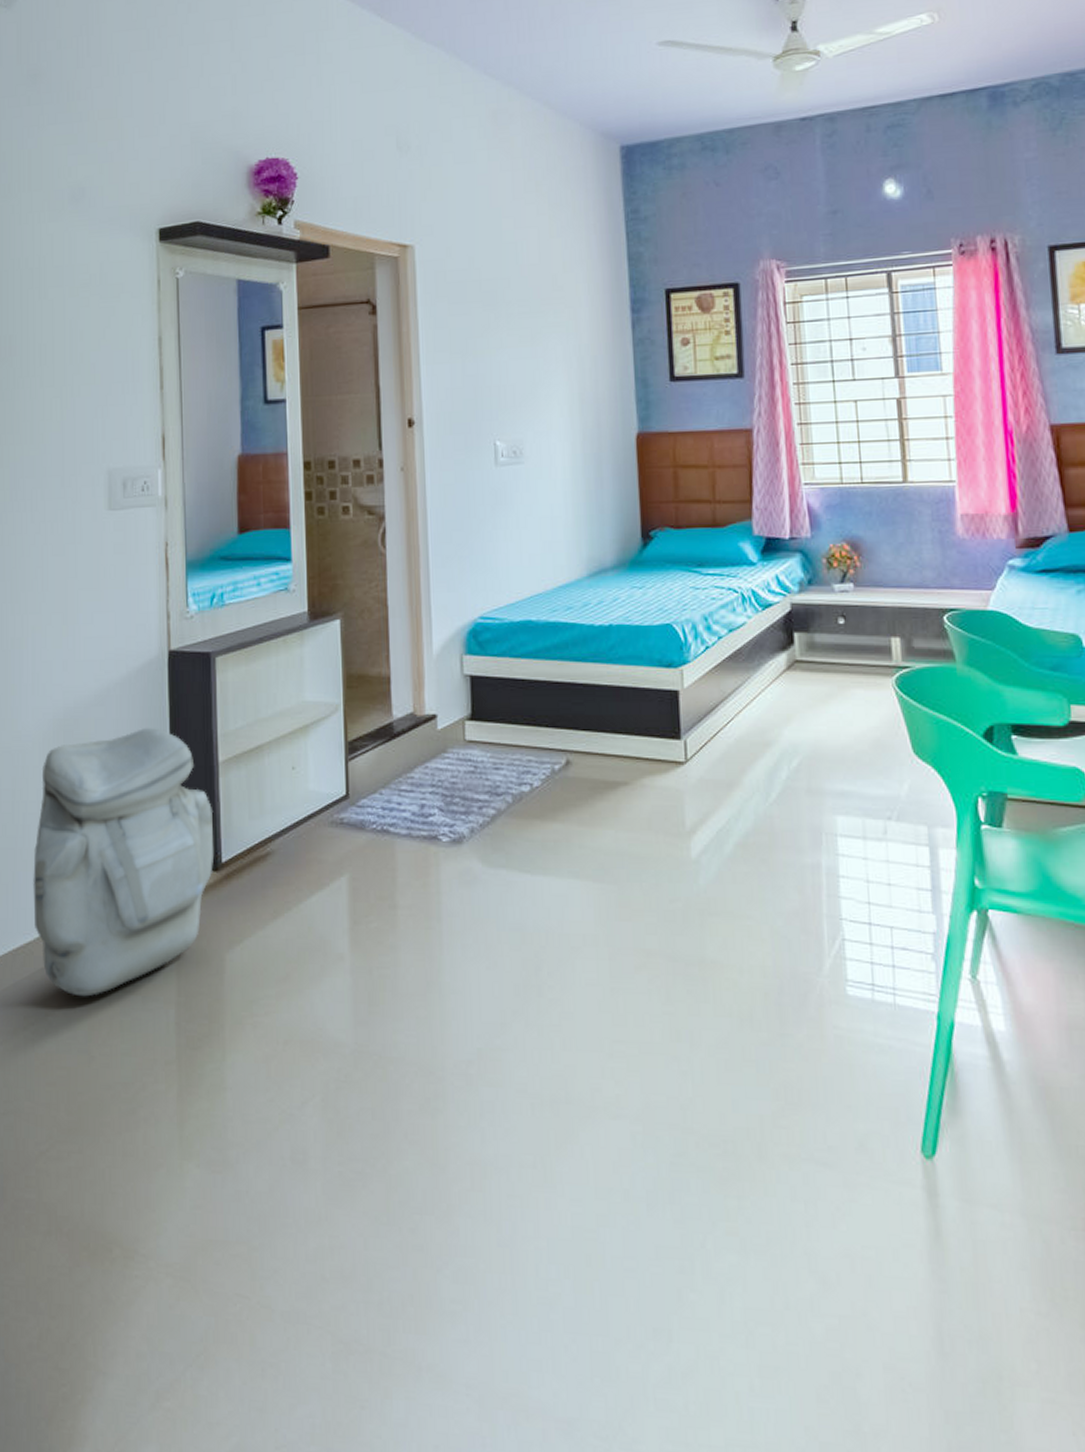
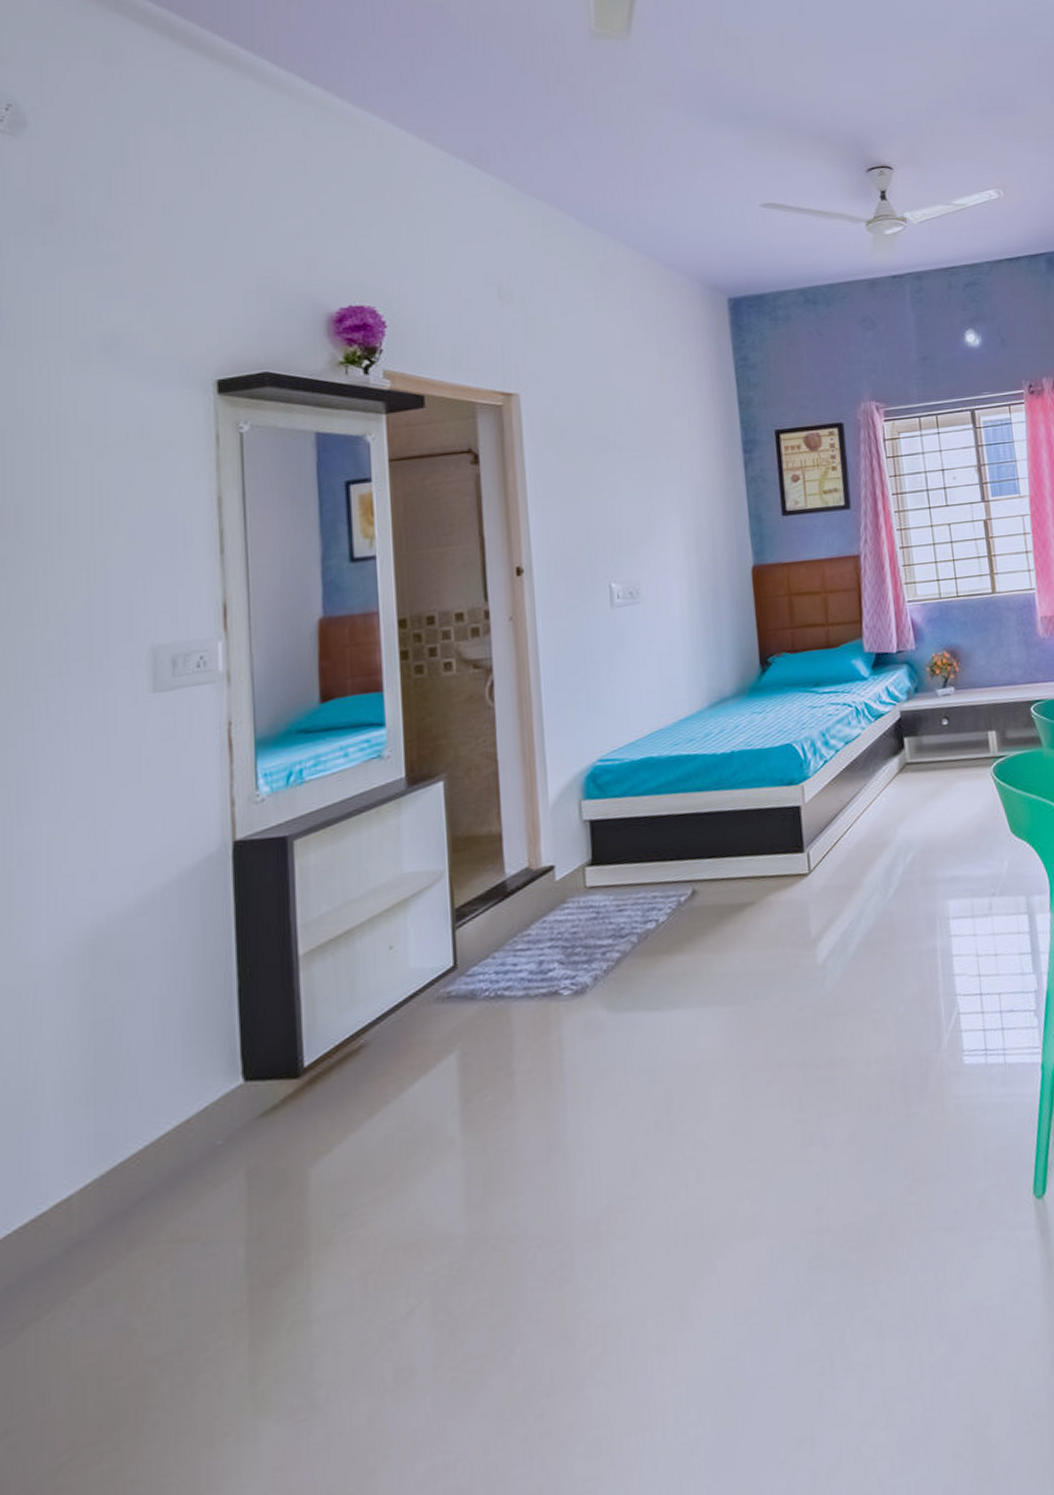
backpack: present [33,728,215,997] -> none [49,930,295,1263]

